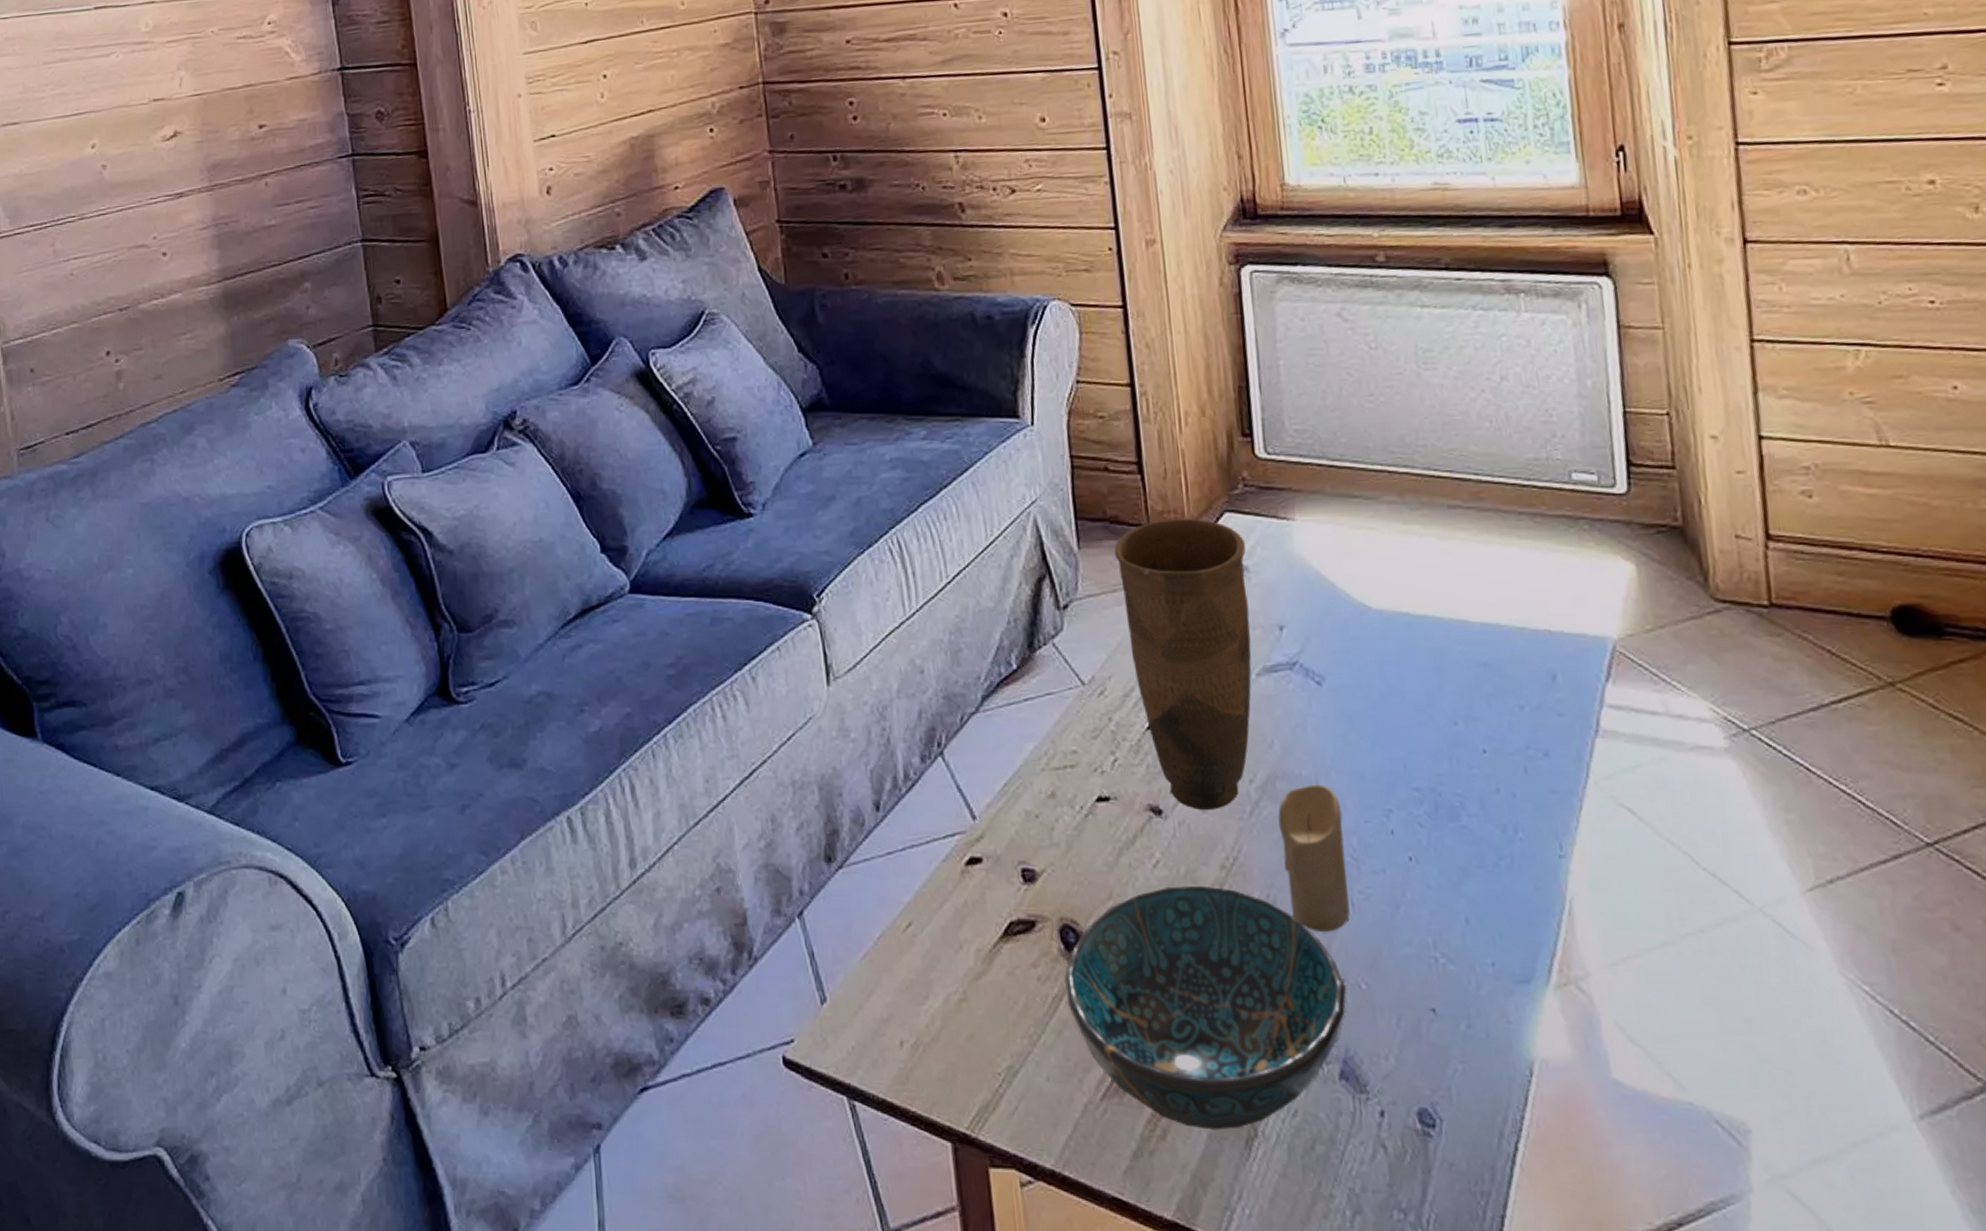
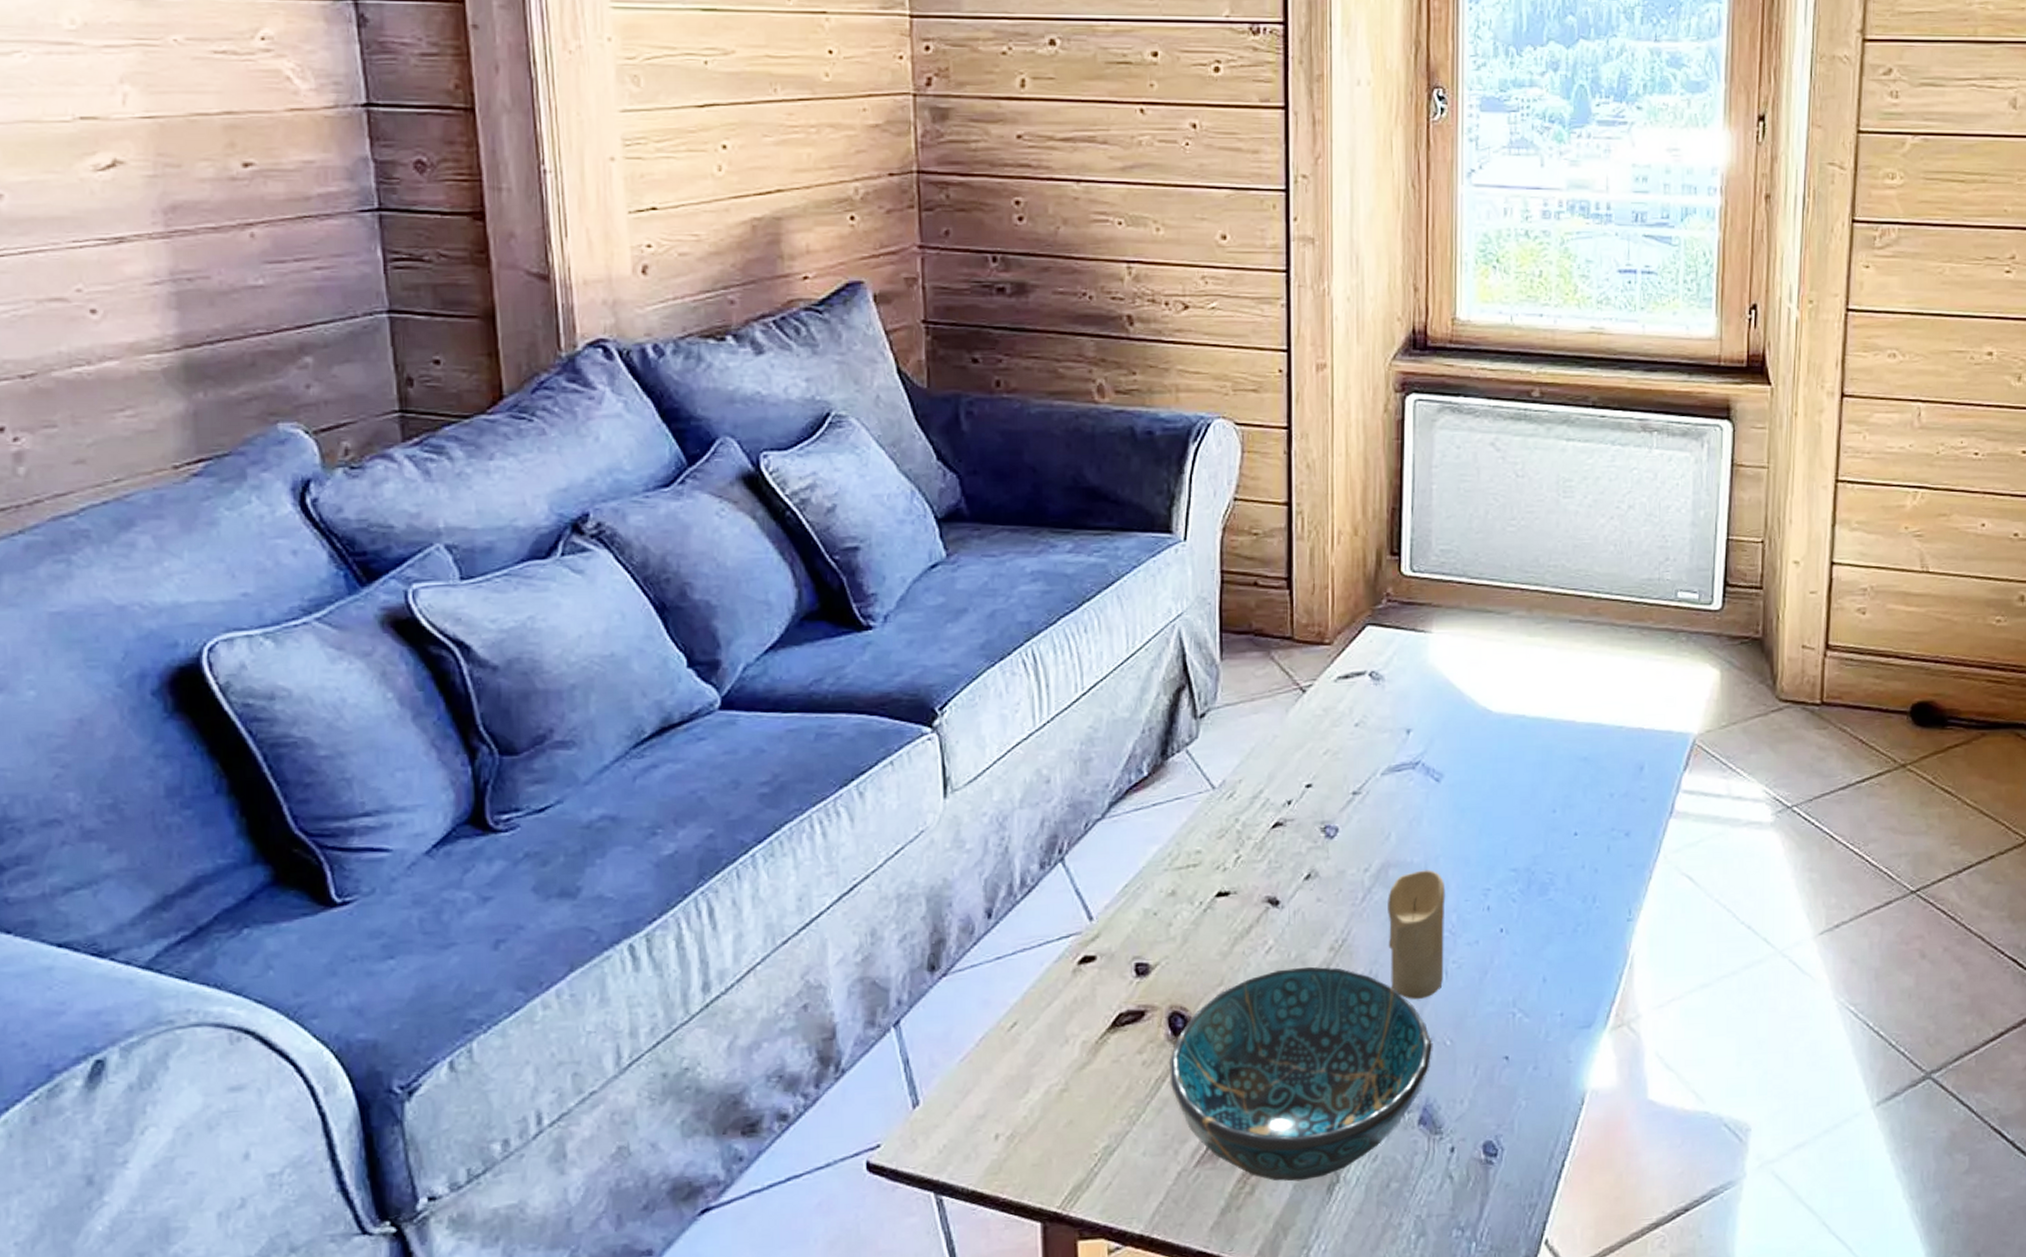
vase: present [1114,518,1252,810] -> none [1255,631,1383,899]

